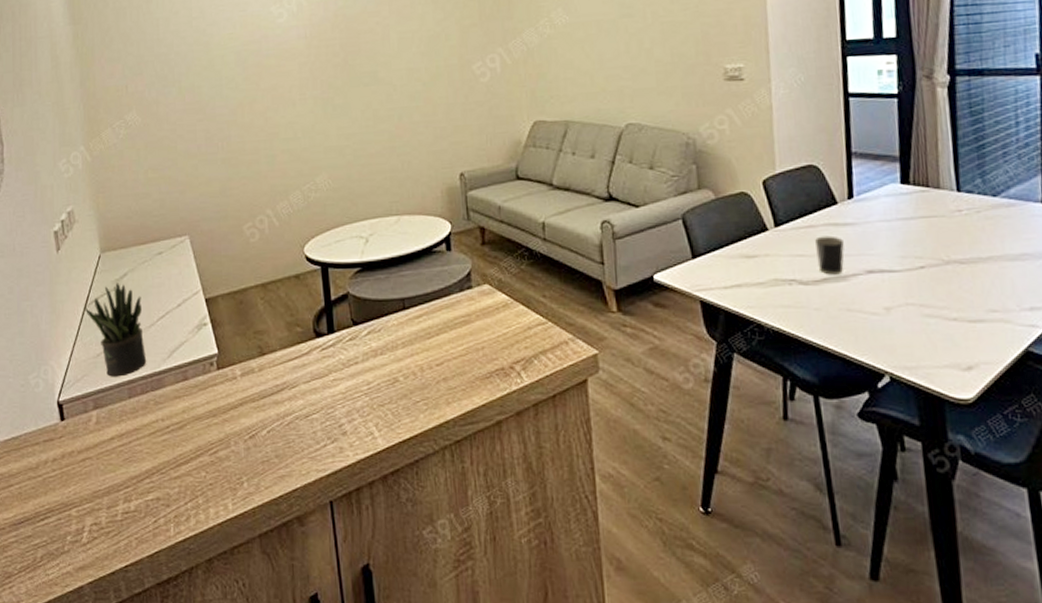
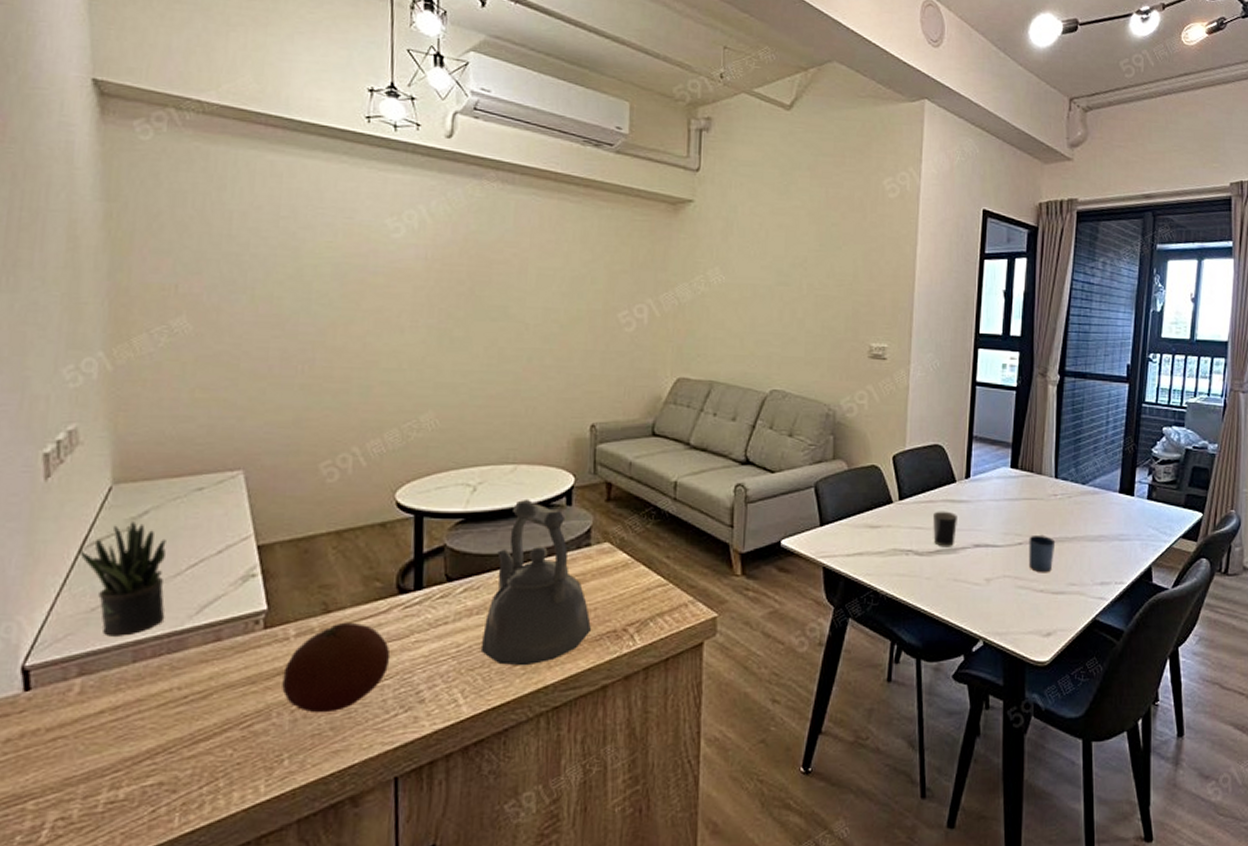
fruit: none [235,363,316,443] -> present [282,622,391,713]
kettle: none [387,246,482,402] -> present [480,498,592,666]
mug: none [932,257,967,299] -> present [1028,536,1056,573]

